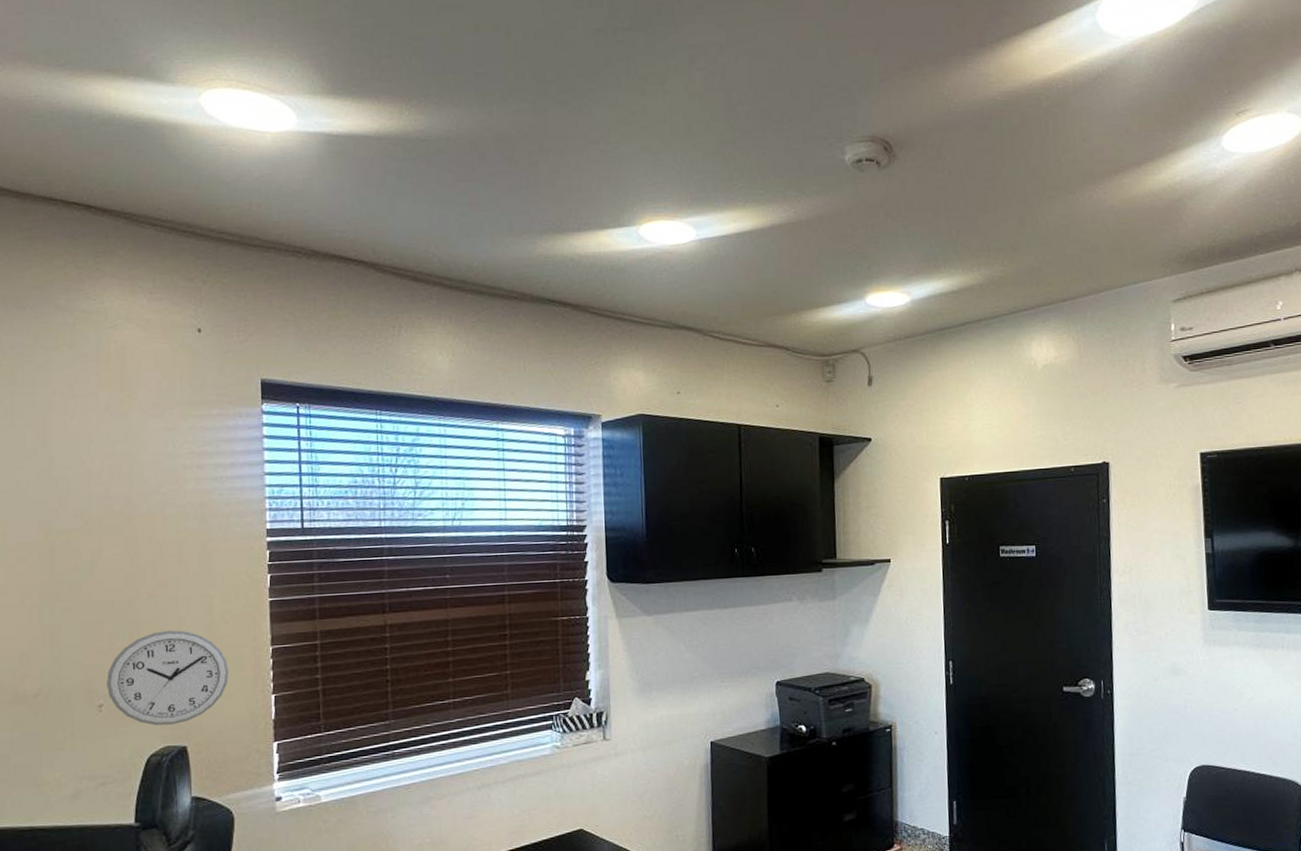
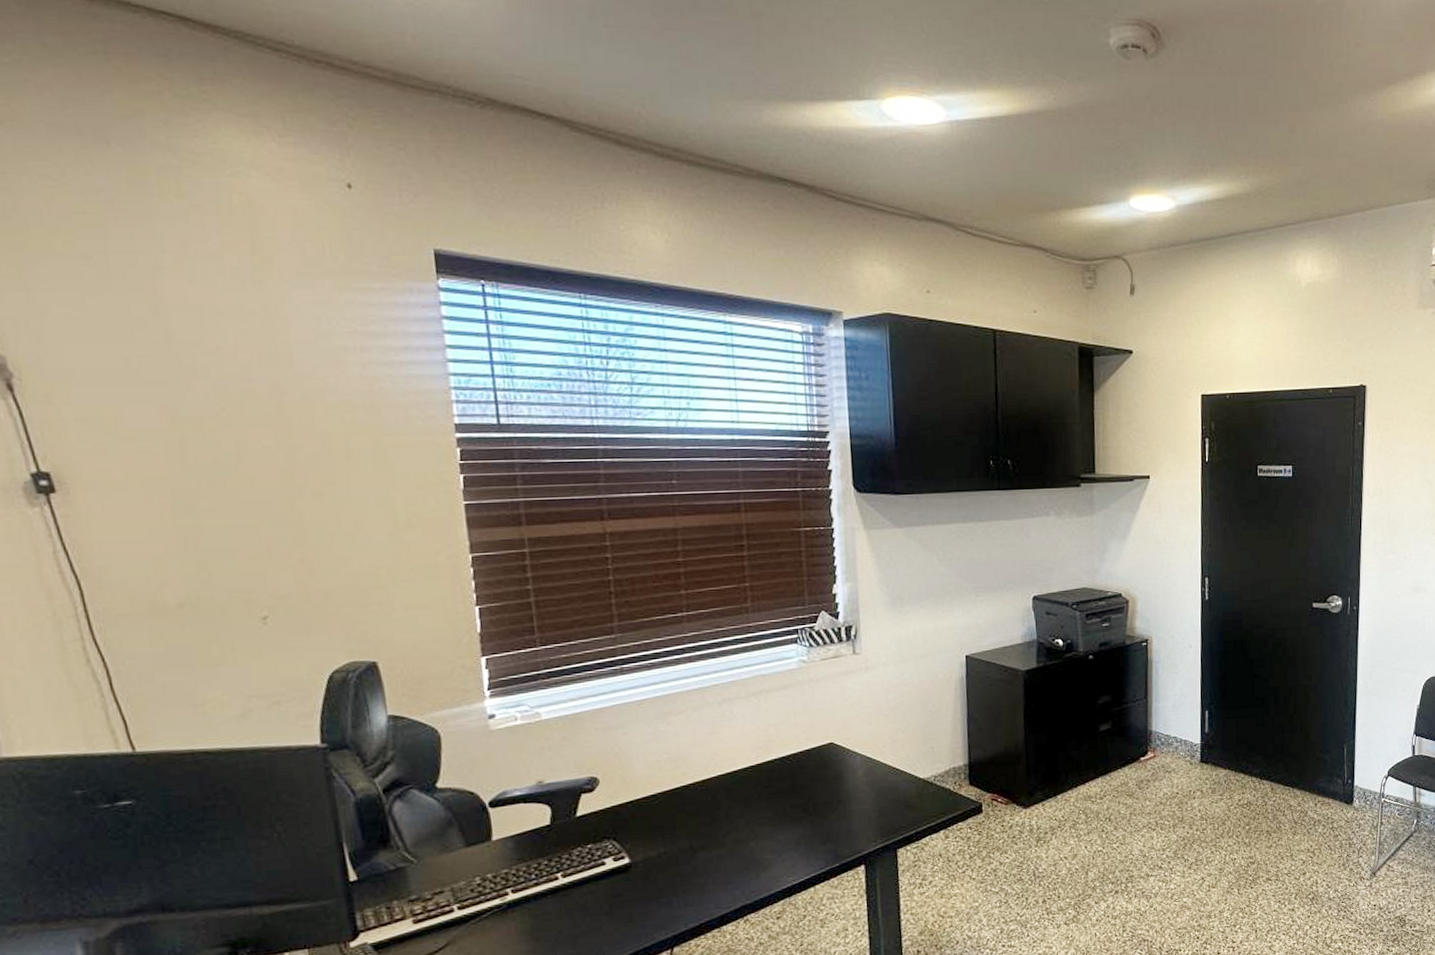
wall clock: present [107,630,229,726] -> none [269,535,422,640]

